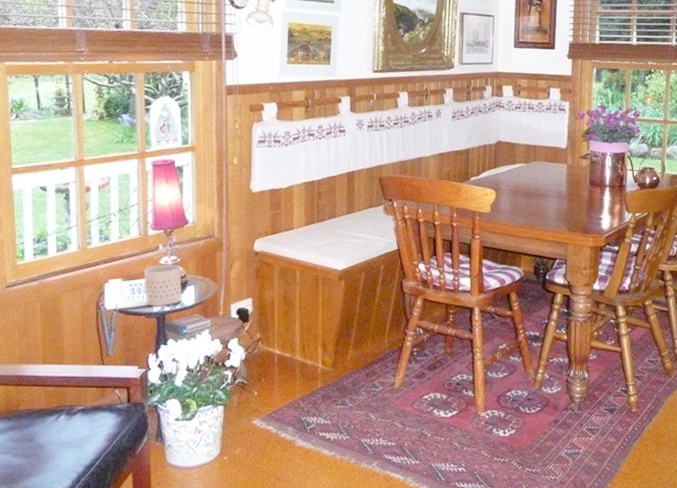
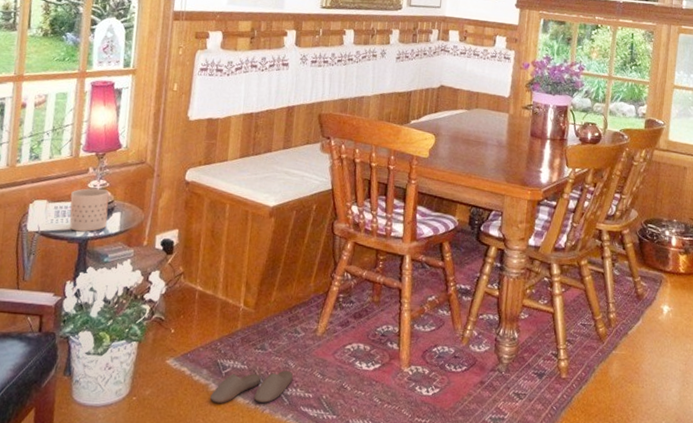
slippers: none [297,423,375,457] -> present [209,370,293,403]

